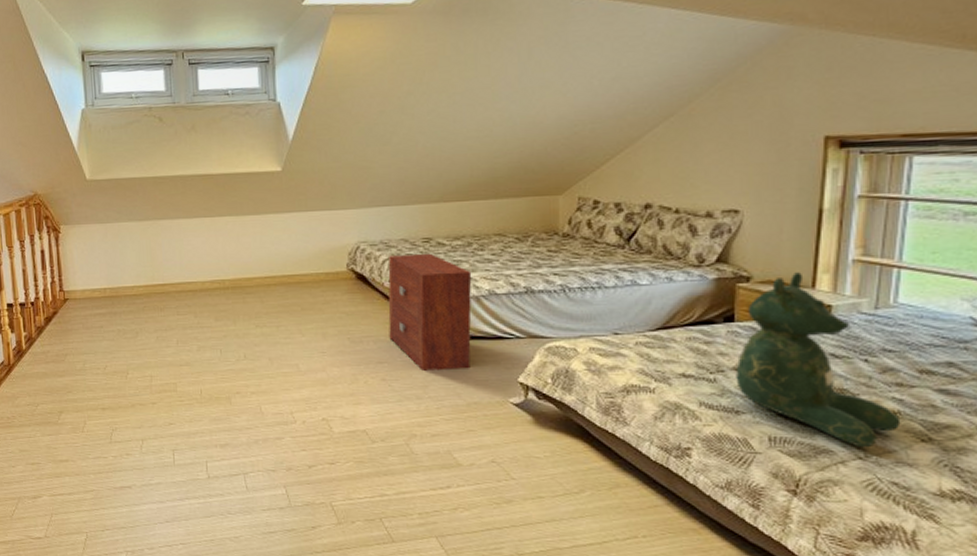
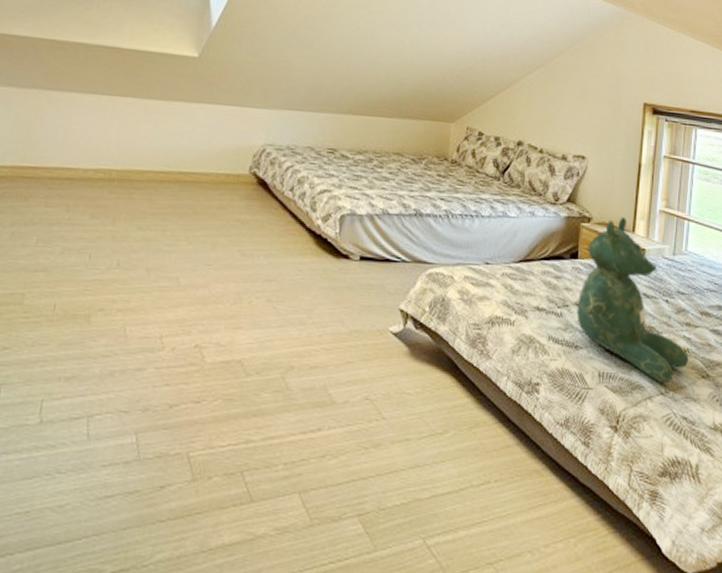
nightstand: present [388,253,472,371] -> none [281,163,369,293]

